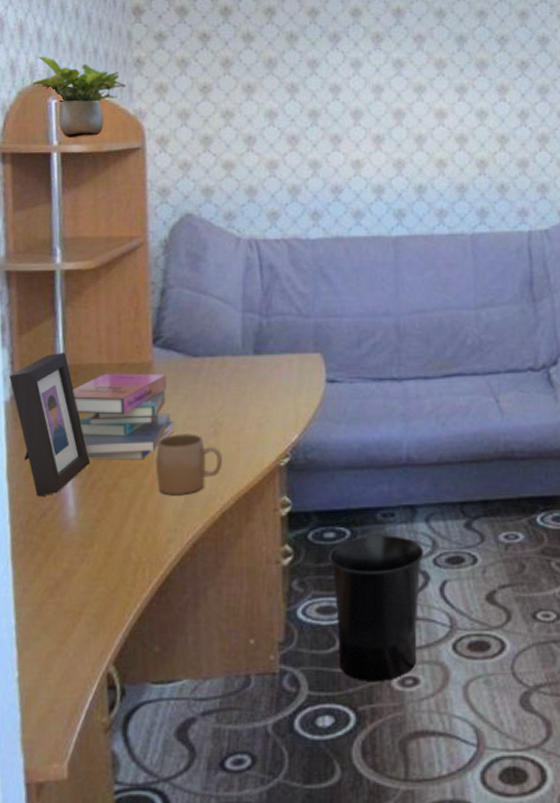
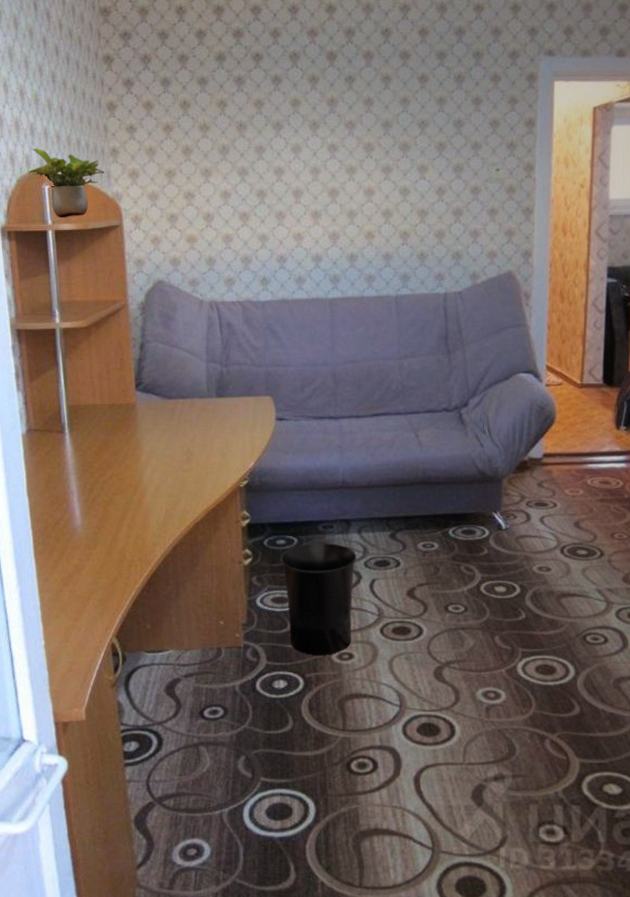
picture frame: present [9,352,91,497] -> none [25,395,91,509]
books: present [73,373,175,460] -> none [74,412,155,481]
mug: present [155,432,222,494] -> none [141,460,194,508]

